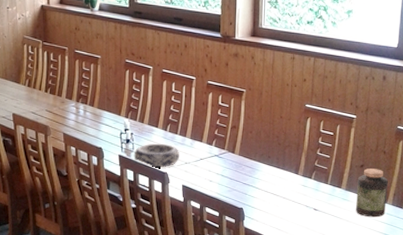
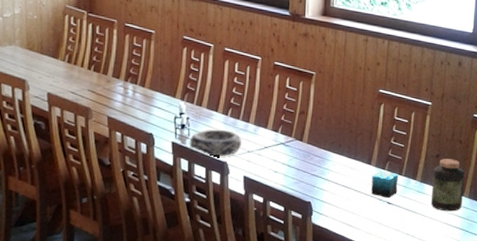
candle: none [299,180,324,205] -> present [371,170,398,198]

